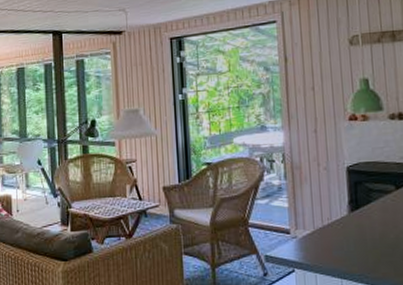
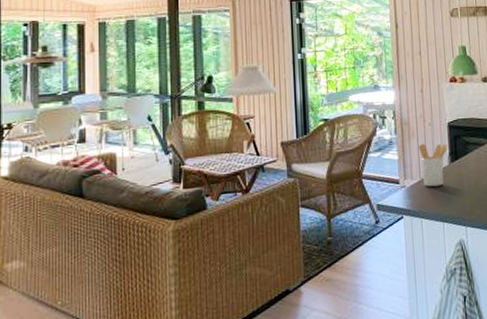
utensil holder: none [312,190,347,239] -> present [419,143,448,187]

